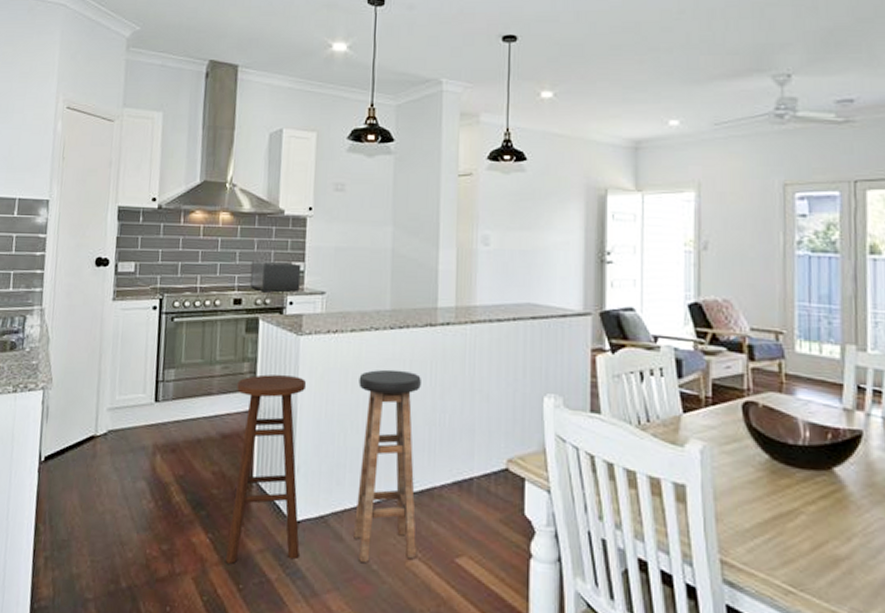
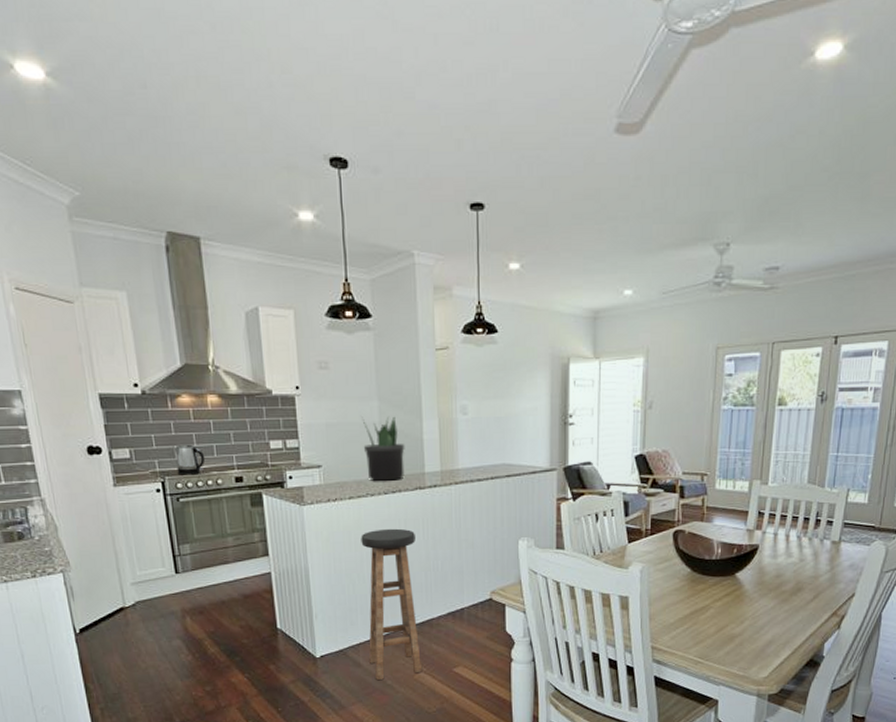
kettle: none [177,261,208,294] -> present [175,444,206,475]
bar stool: present [225,374,307,564] -> none [250,541,326,694]
toaster: present [249,261,301,293] -> none [246,439,297,469]
planter: none [372,242,418,314] -> present [362,416,405,481]

